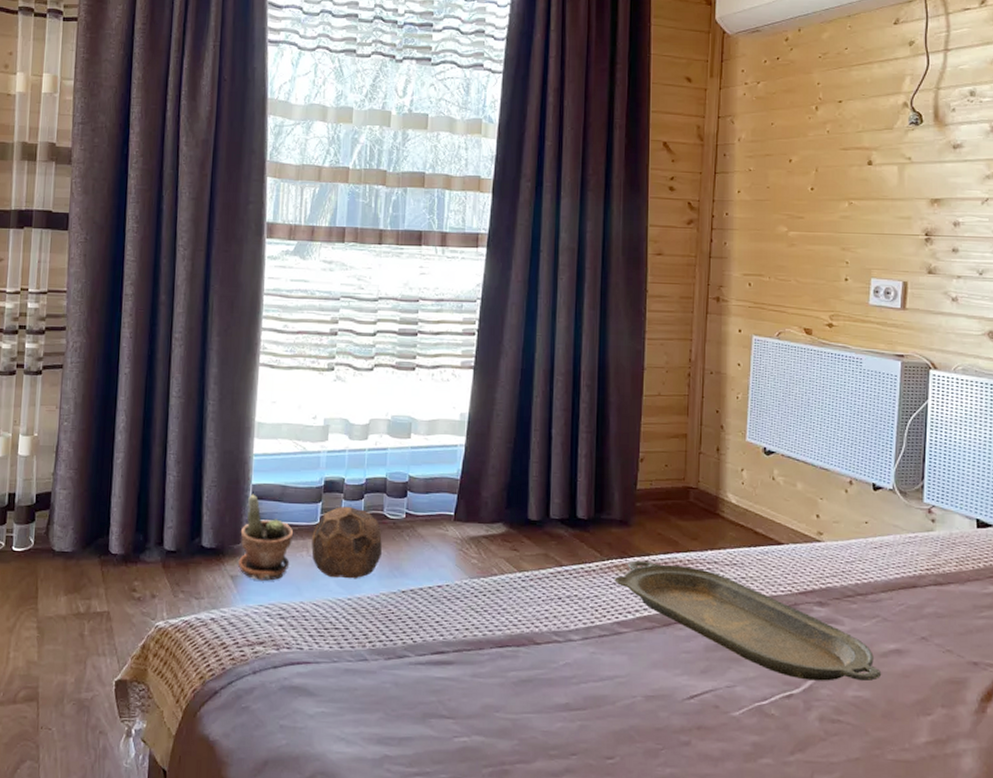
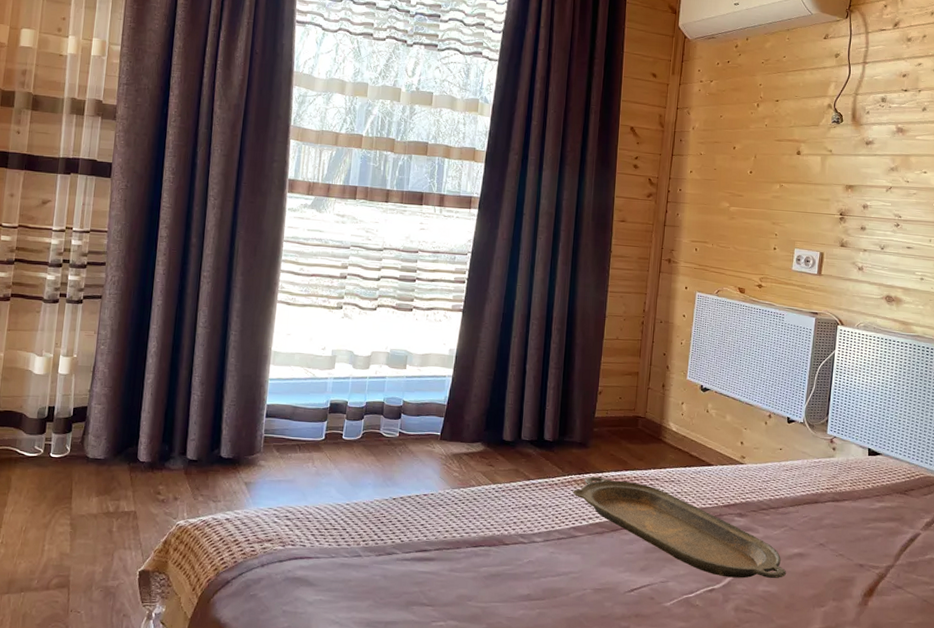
potted plant: present [238,494,294,581] -> none [252,412,302,488]
soccer ball: present [311,506,382,579] -> none [316,425,378,488]

